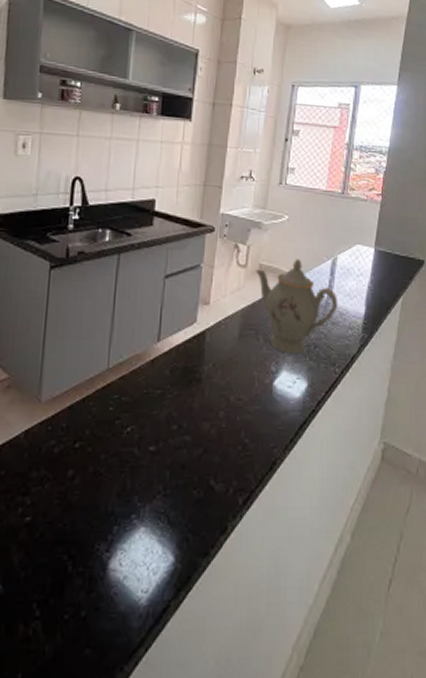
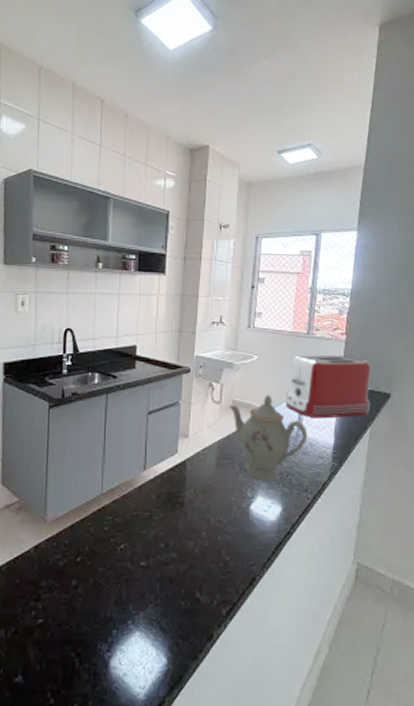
toaster: none [315,216,406,286] -> present [285,355,372,419]

